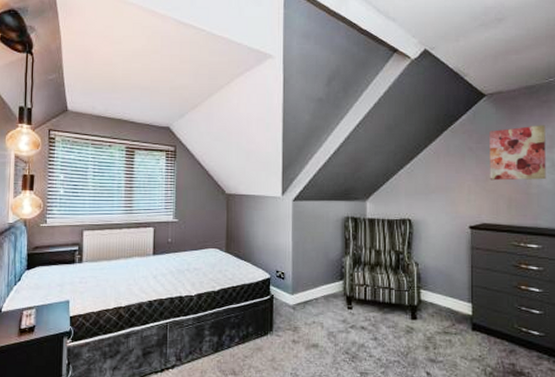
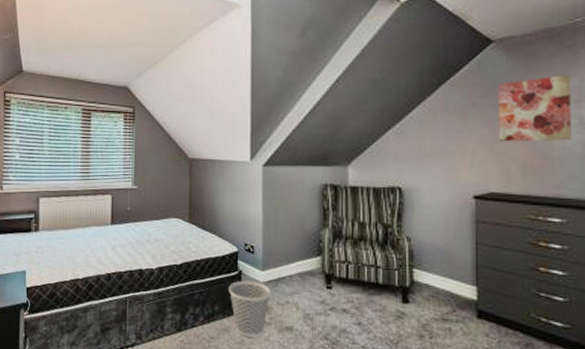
wastebasket: none [262,304,300,356] -> present [229,280,271,339]

